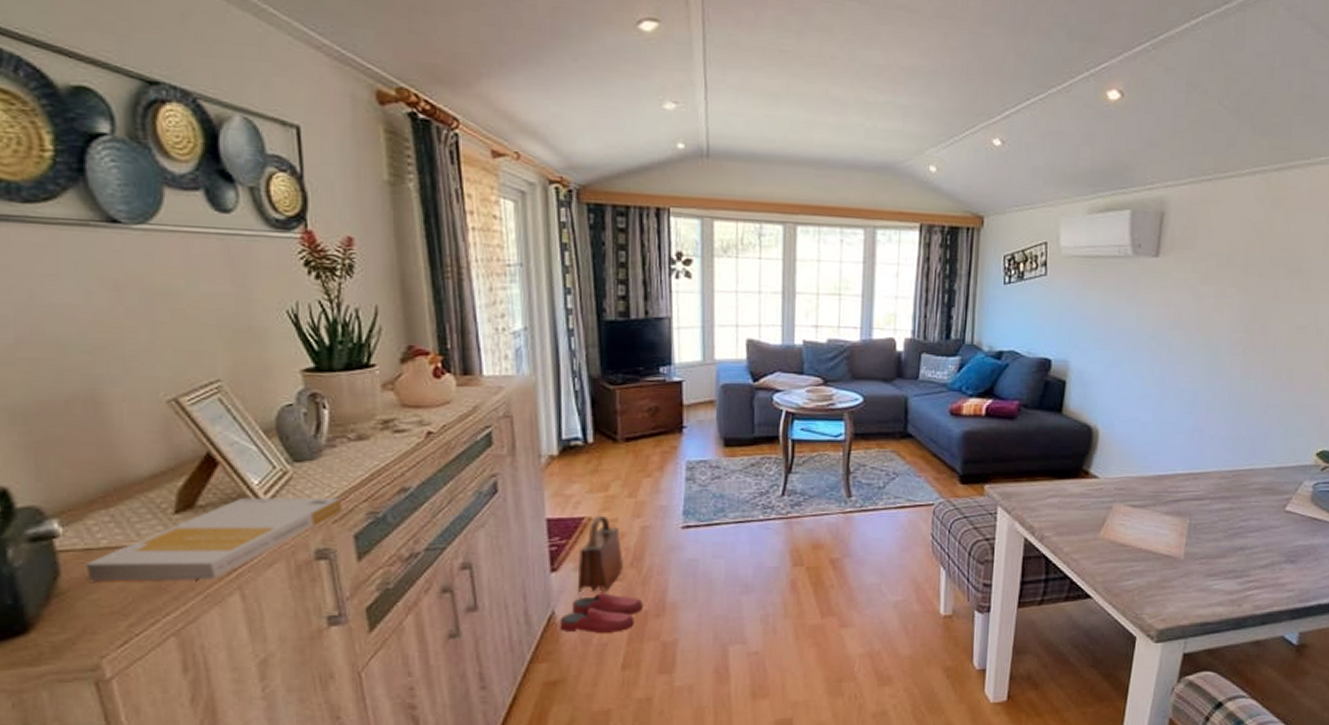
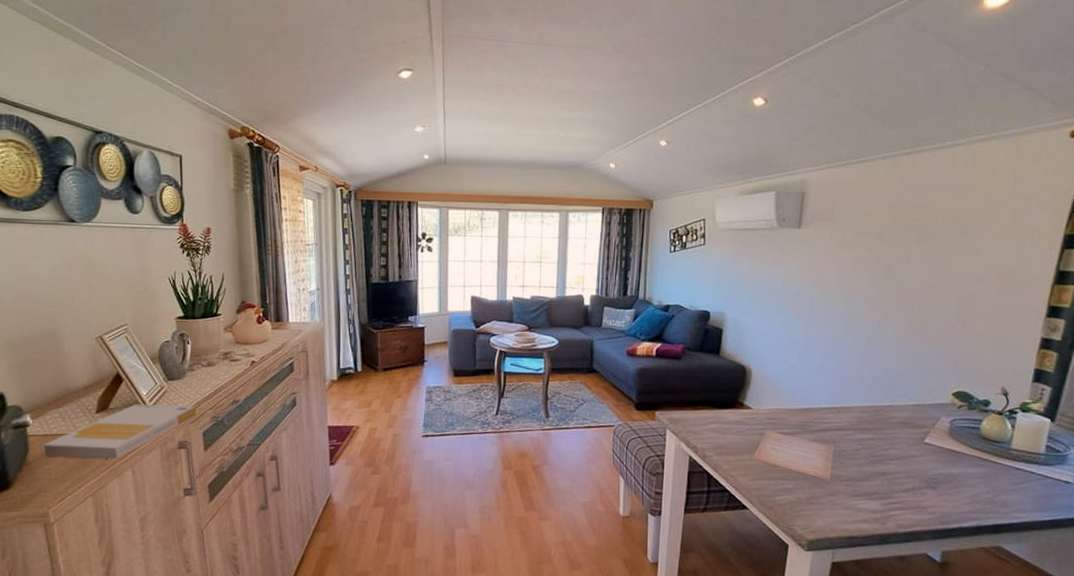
slippers: present [560,592,643,633] -> none [335,482,393,513]
handbag: present [577,516,623,592] -> none [348,425,380,482]

